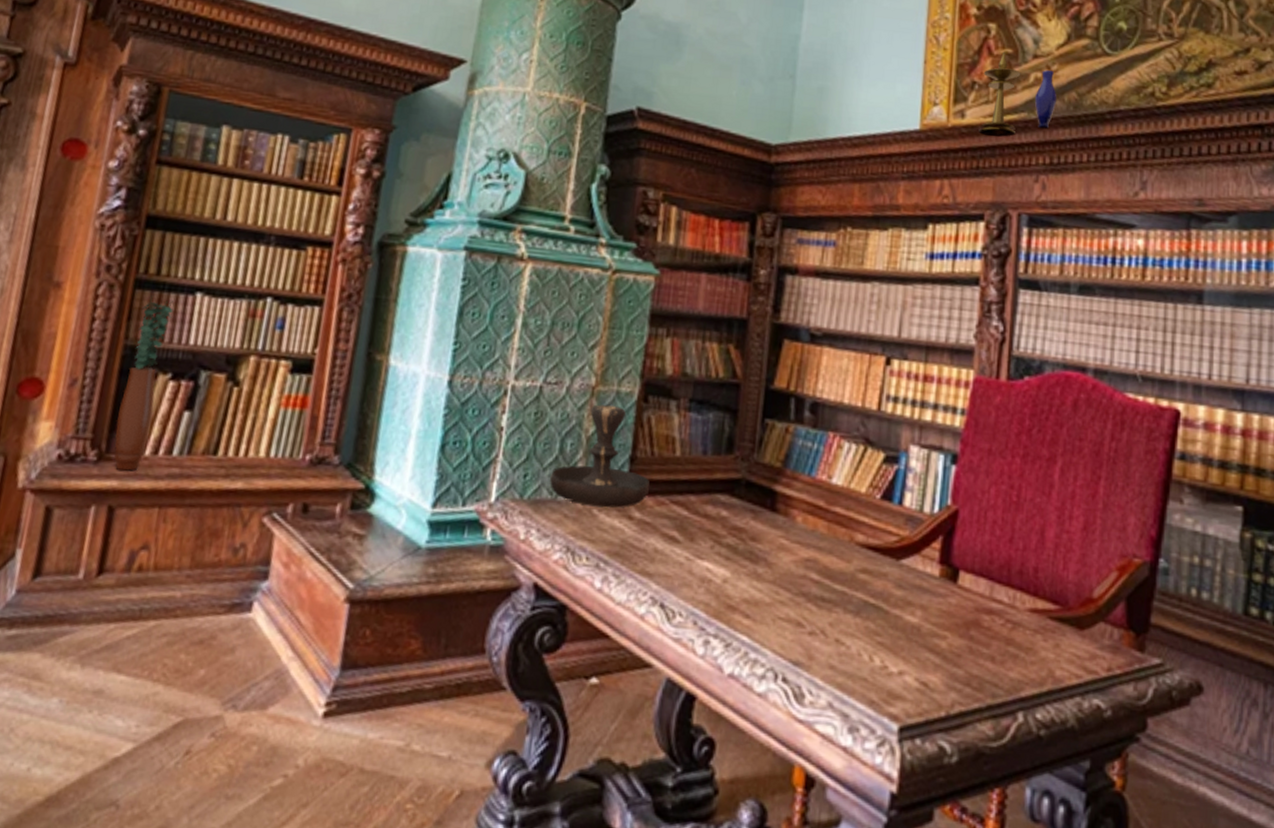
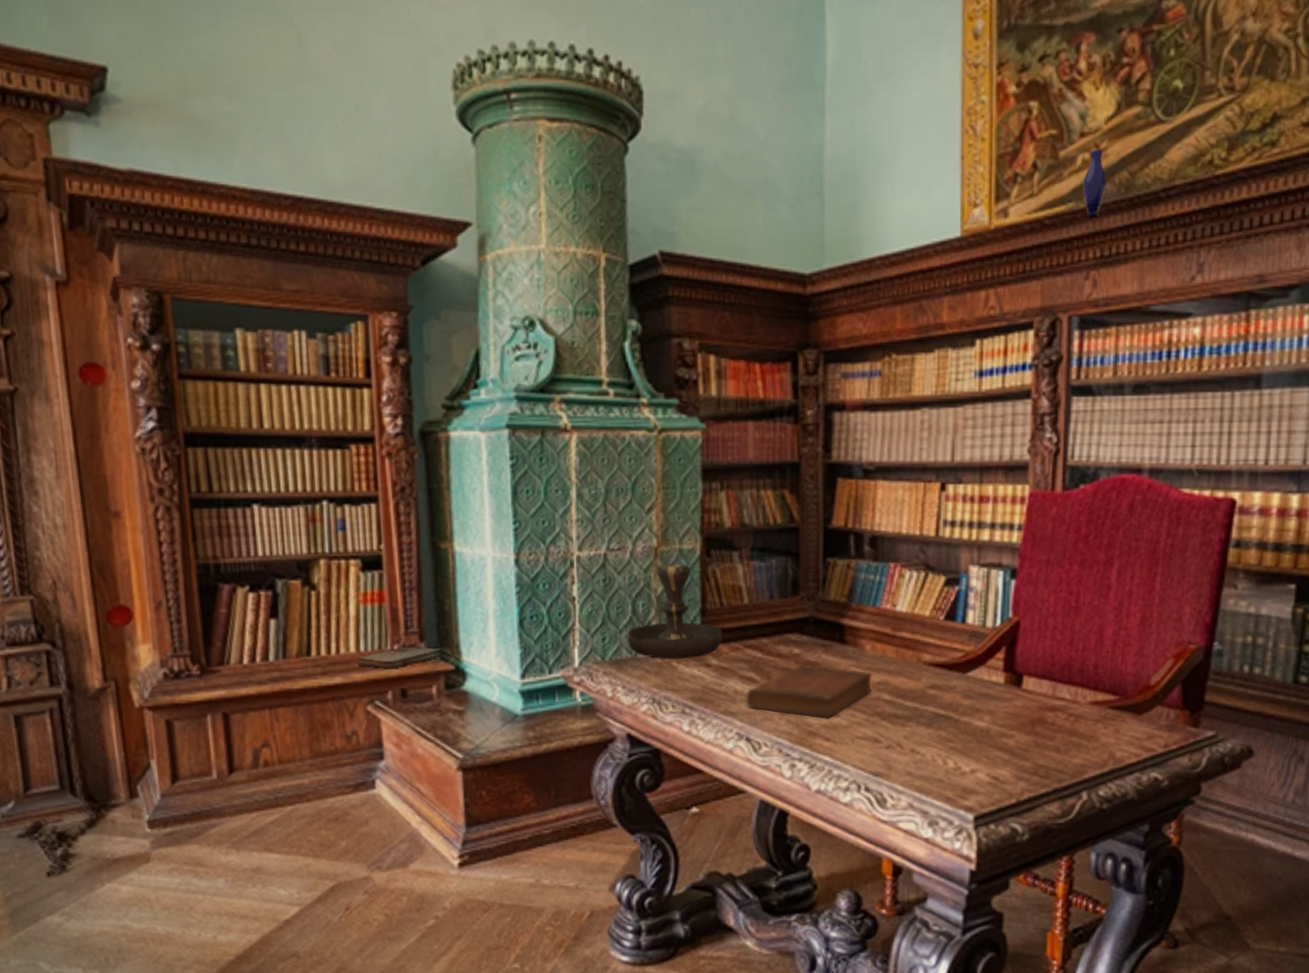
vase: present [114,295,174,471] -> none [204,512,243,680]
book: none [263,457,356,481] -> present [357,646,442,669]
bible: none [664,529,802,595] -> present [744,664,873,721]
candlestick: present [978,51,1021,137] -> none [1024,134,1067,235]

